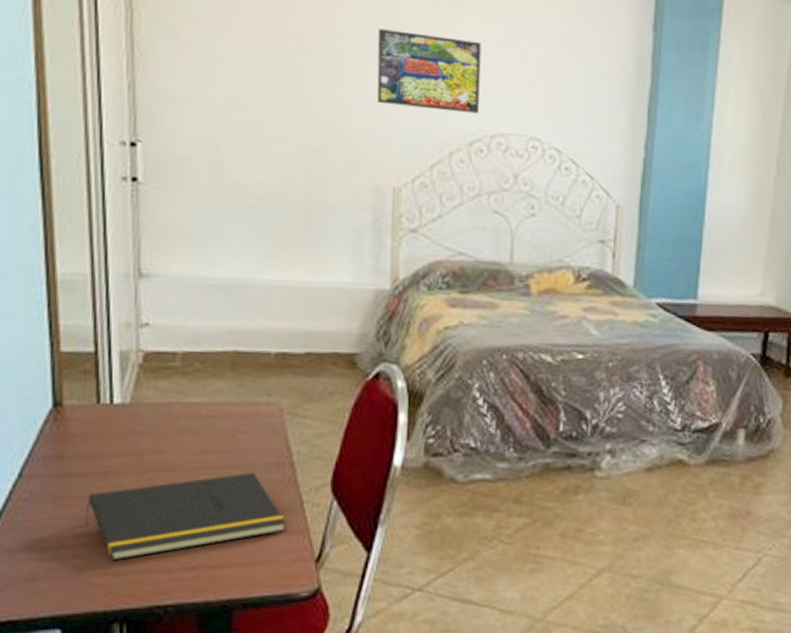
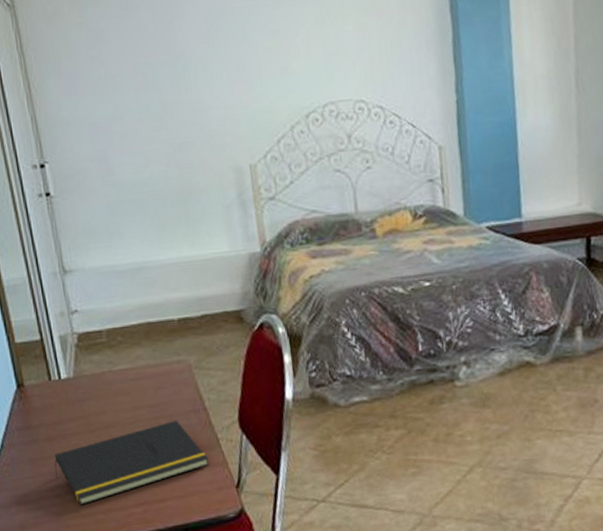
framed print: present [377,29,482,114] -> none [217,26,310,96]

